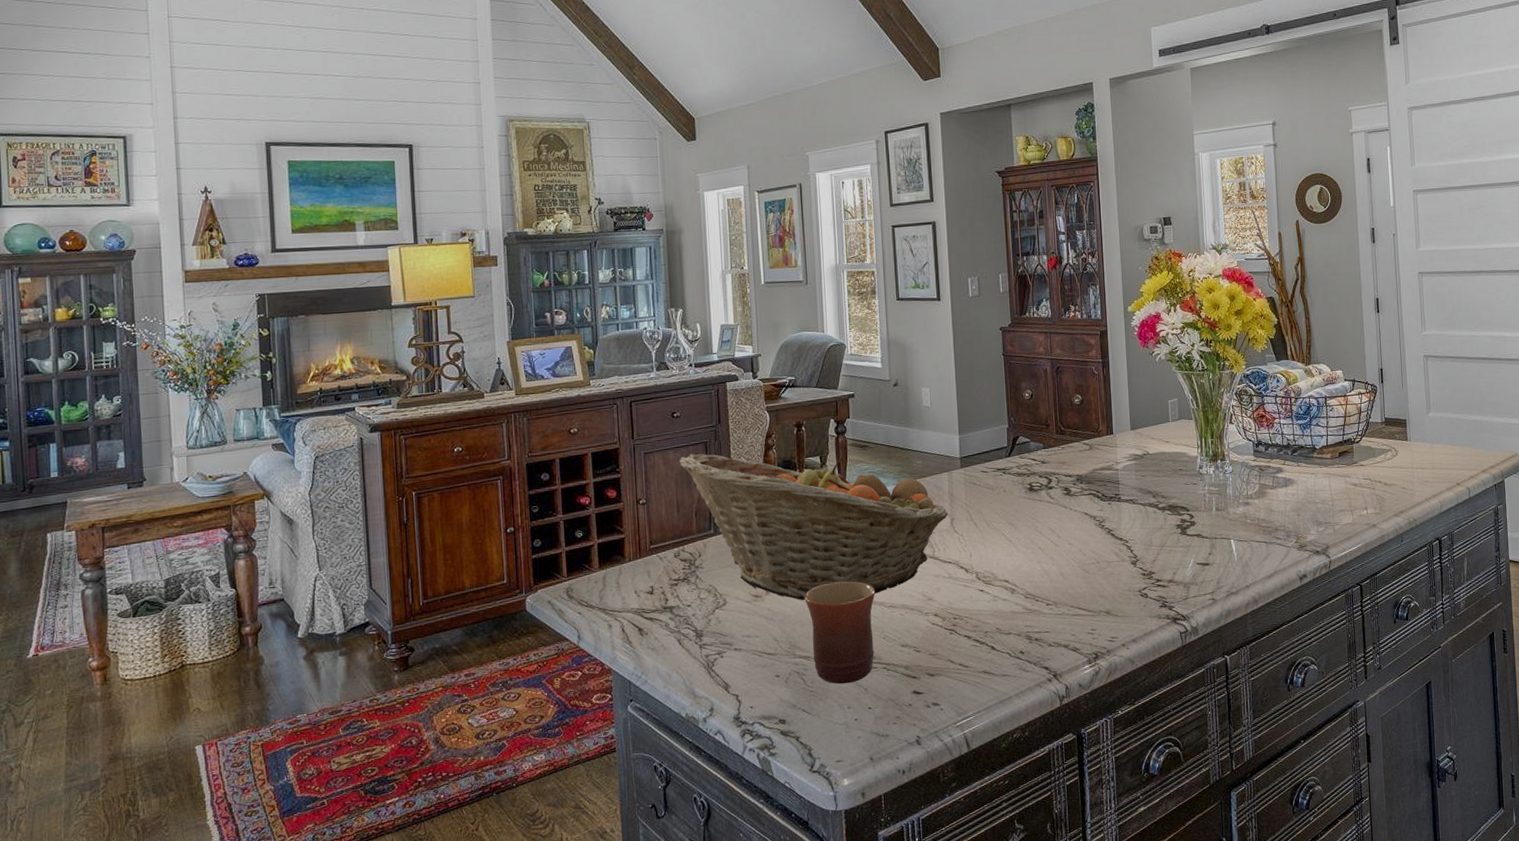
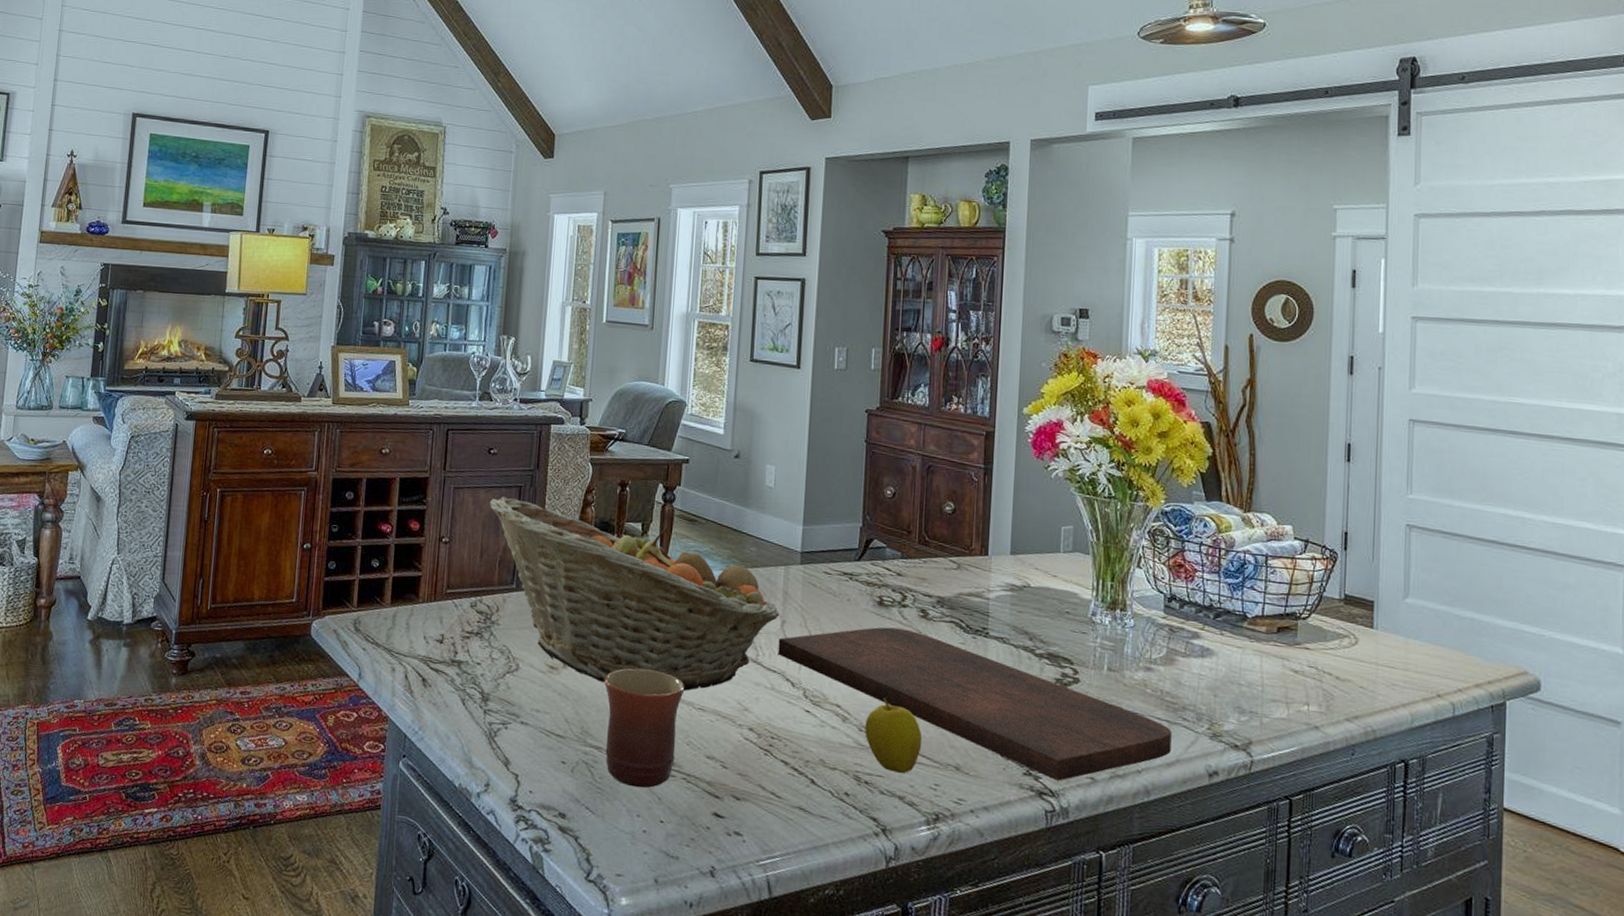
cutting board: none [950,506,1270,607] -> present [778,627,1172,781]
apple: none [1030,567,1078,627] -> present [865,698,922,774]

